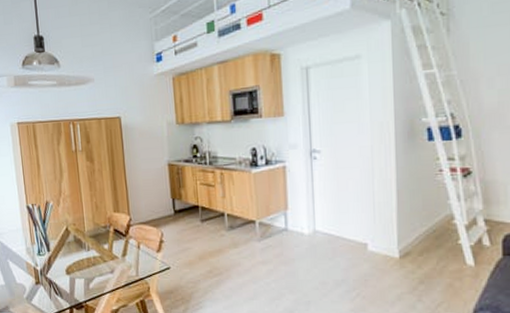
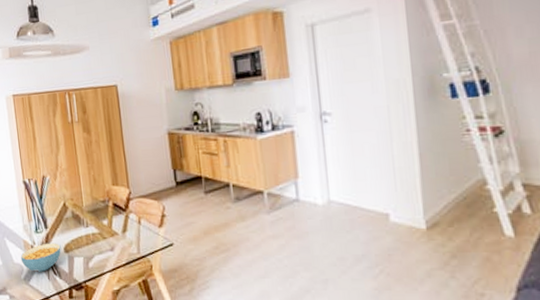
cereal bowl: none [23,265,63,292] -> present [20,242,61,272]

